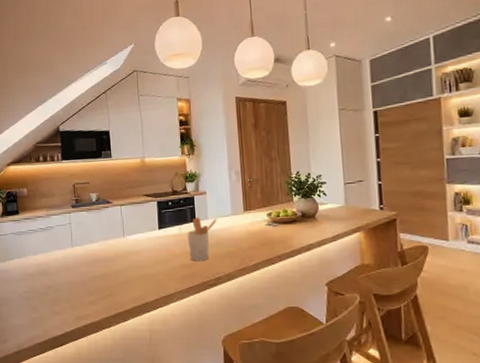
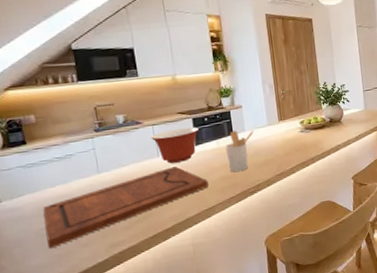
cutting board: none [27,248,168,311] -> present [43,166,209,248]
mixing bowl: none [119,210,162,245] -> present [151,127,199,164]

